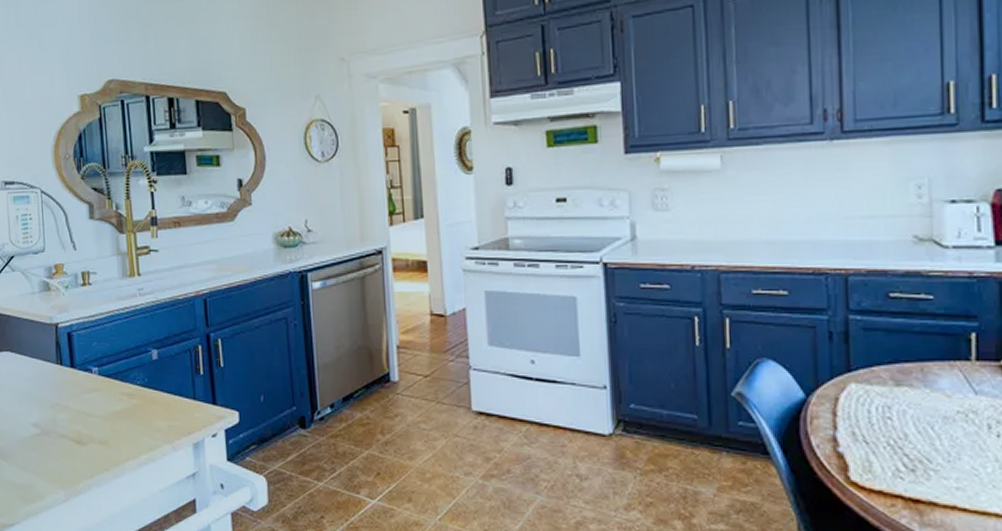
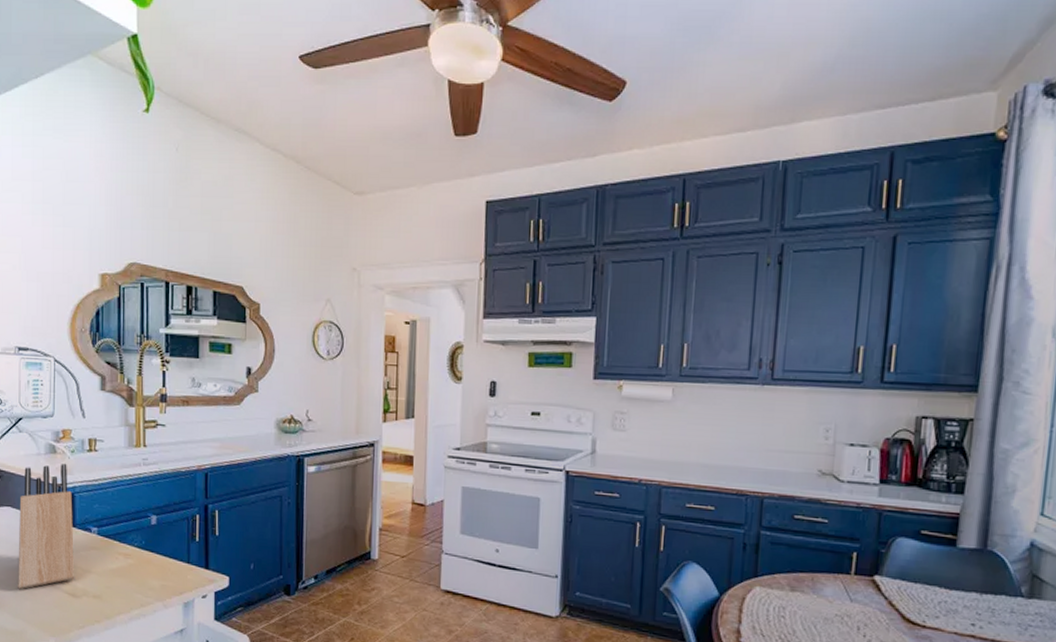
knife block: none [17,300,80,440] -> present [18,463,75,590]

